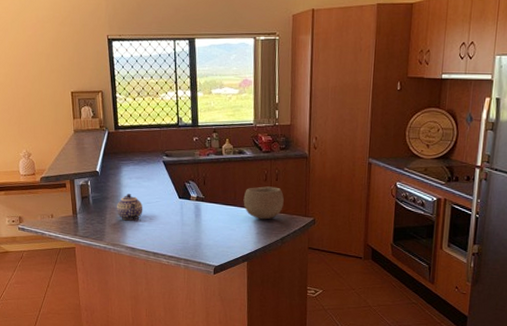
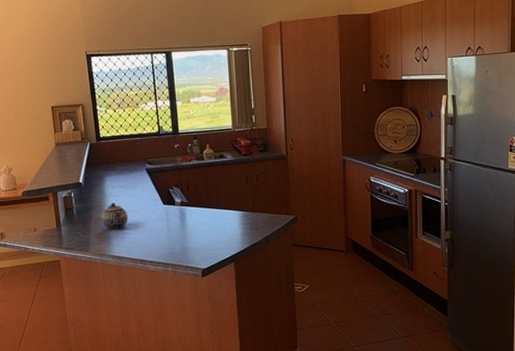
bowl: present [243,186,284,220] -> none [227,188,266,220]

